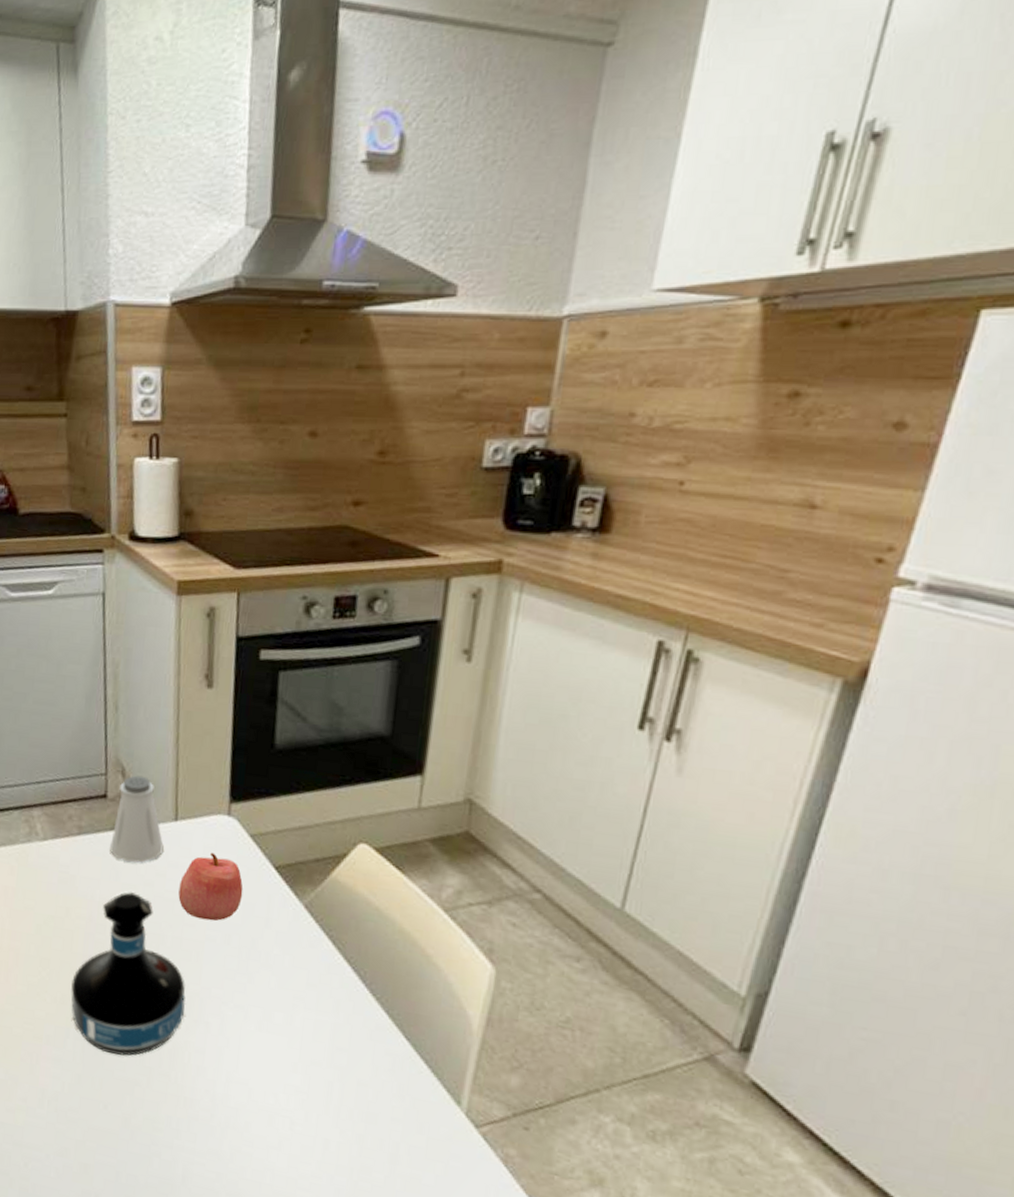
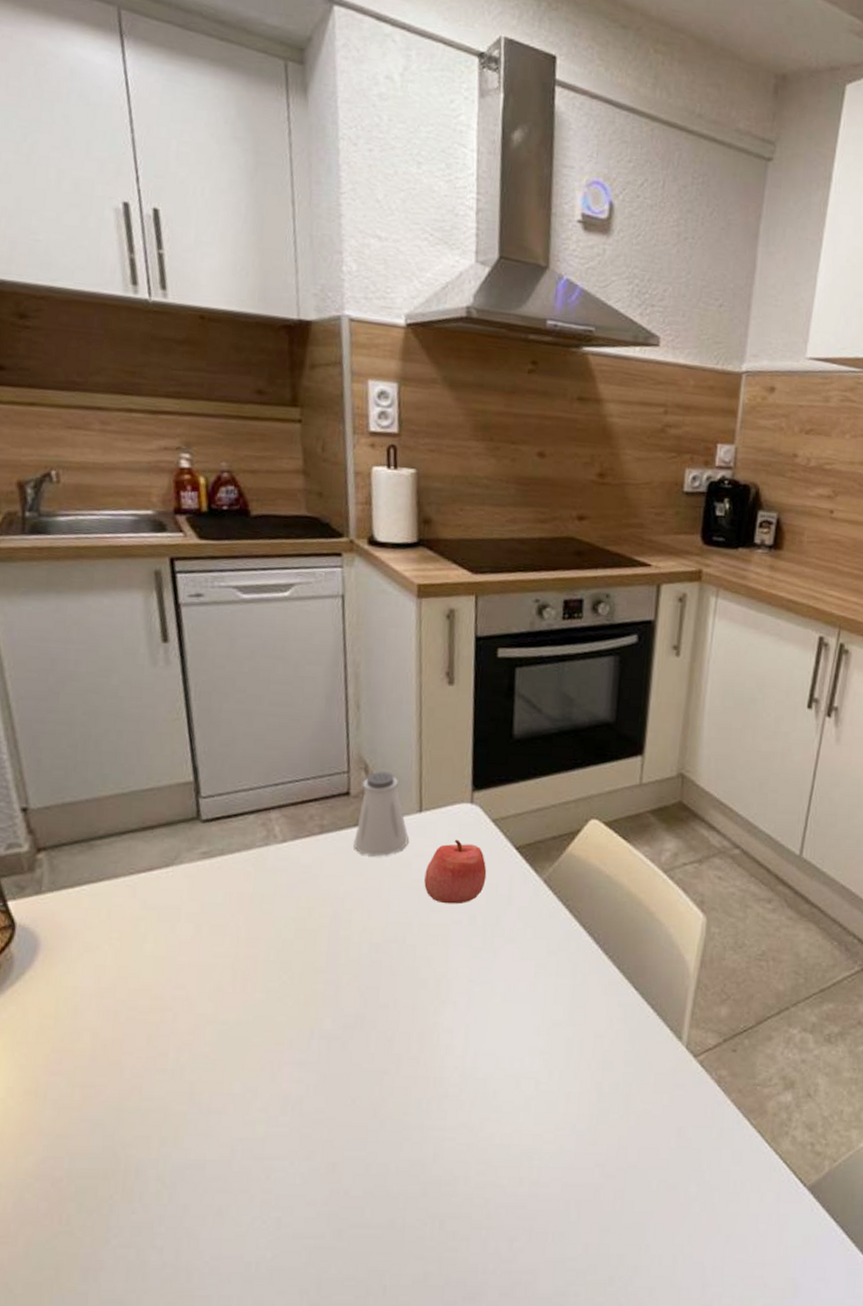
tequila bottle: present [70,891,186,1056] -> none [314,884,434,1048]

